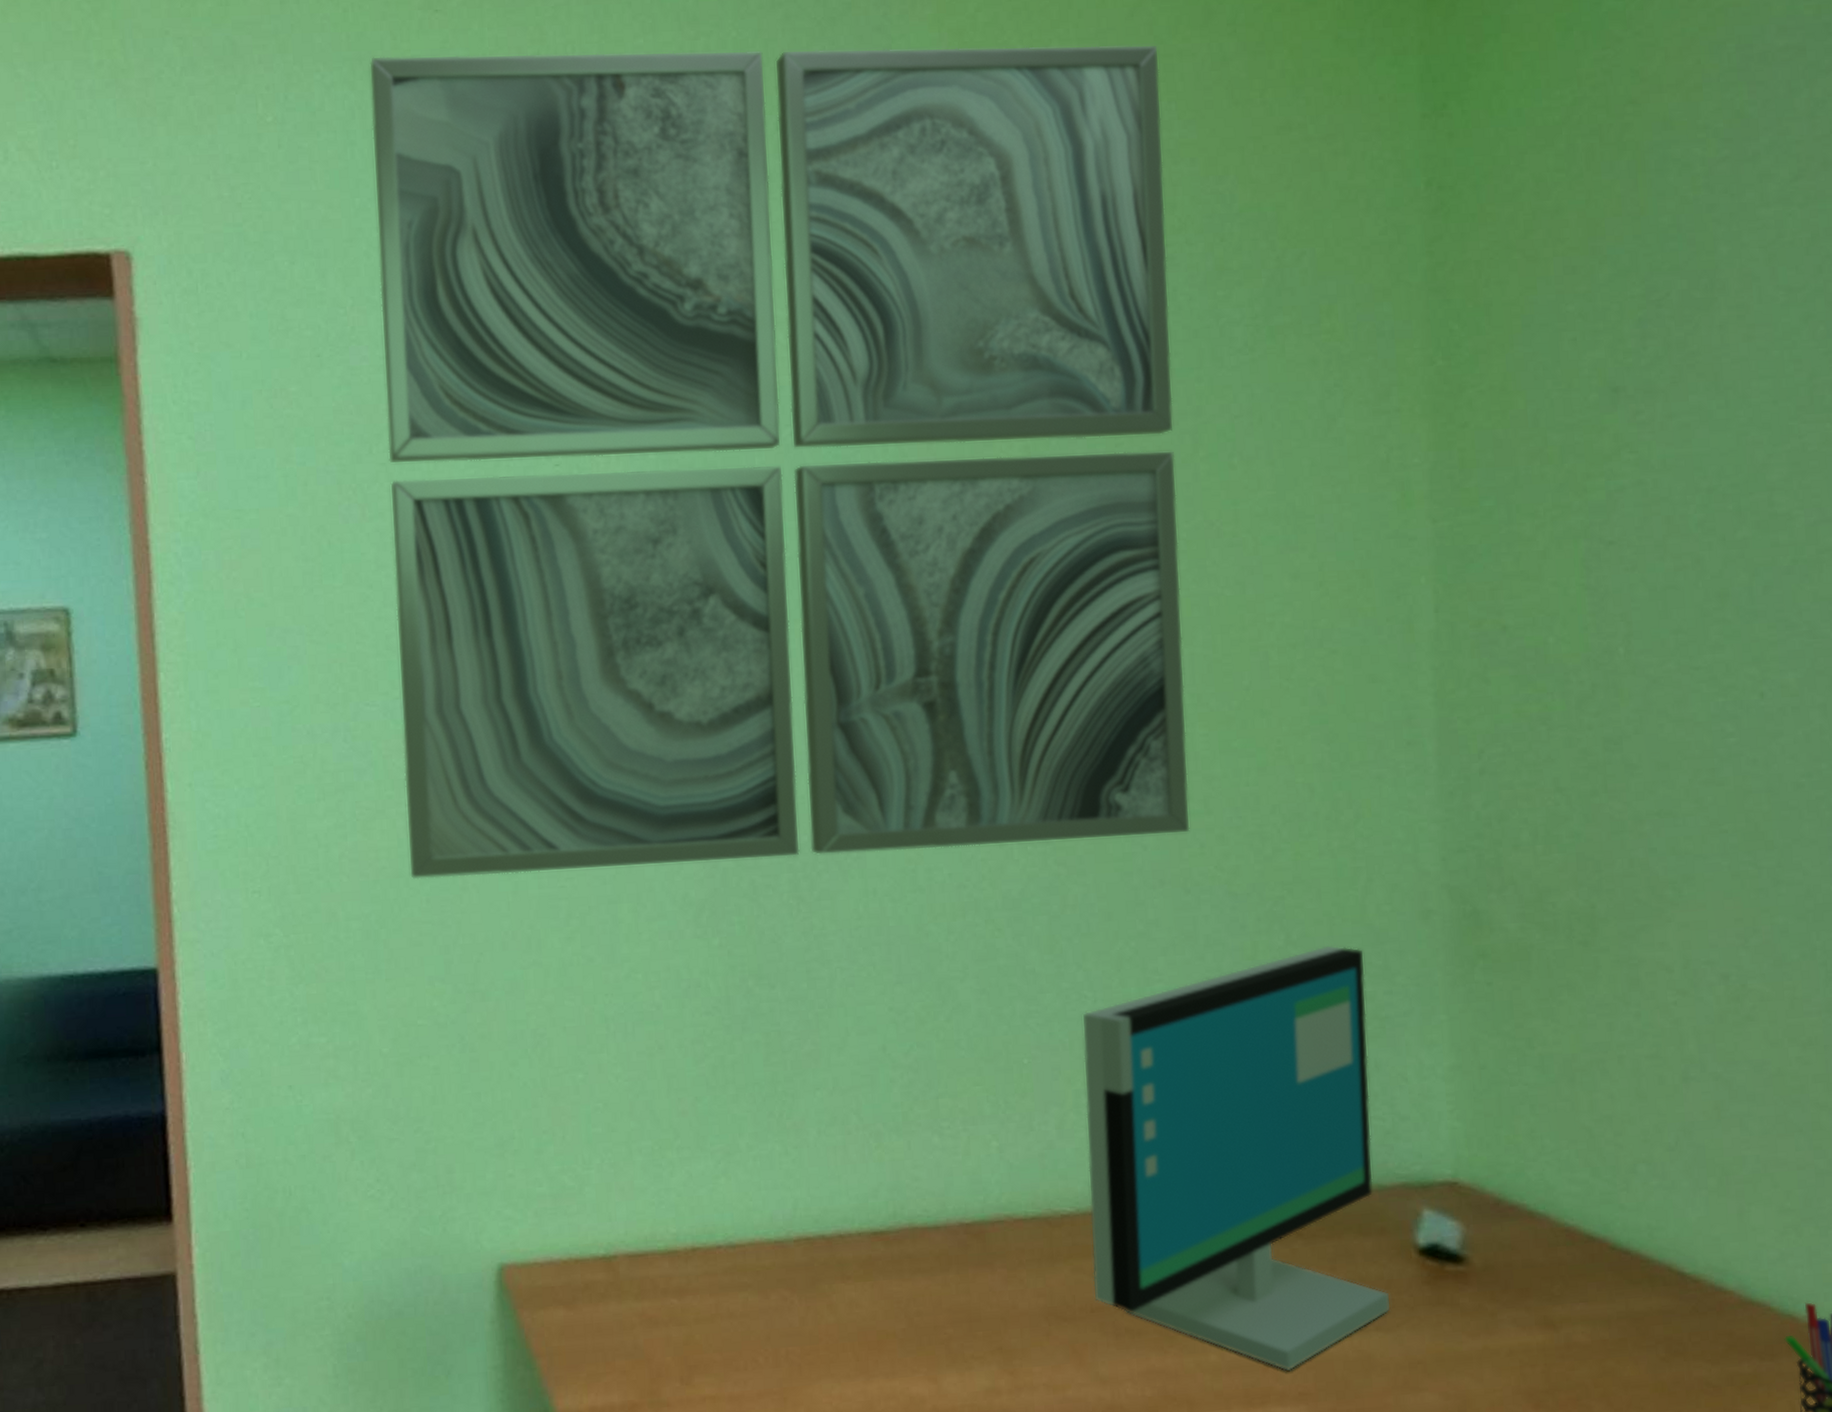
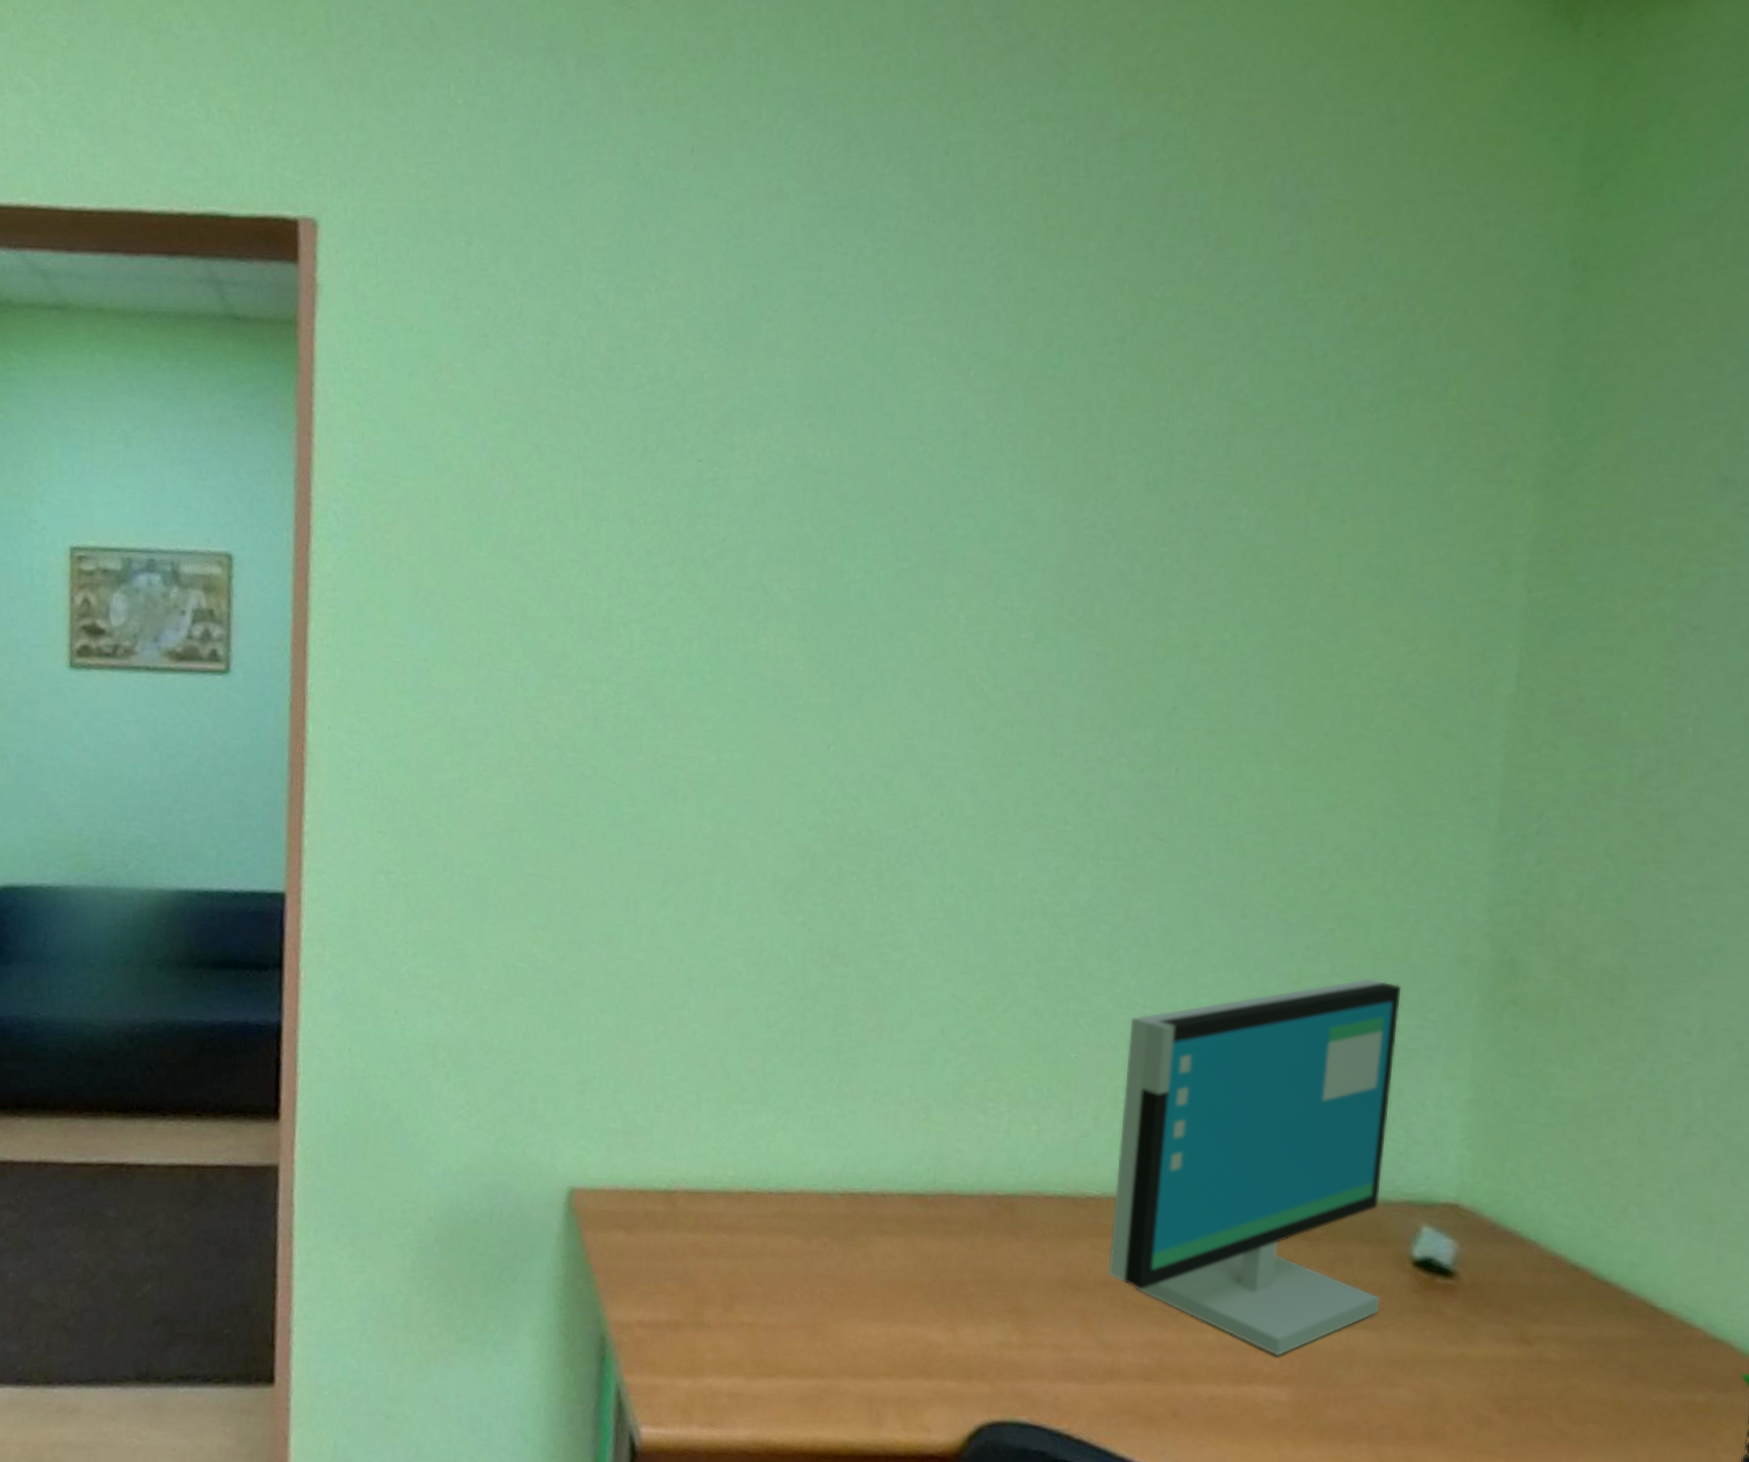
wall art: present [369,44,1190,880] -> none [523,48,1327,863]

